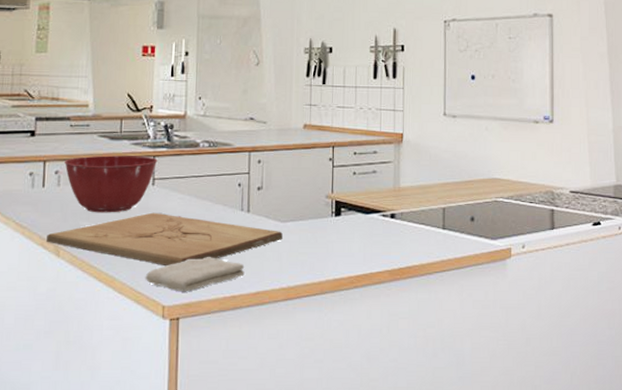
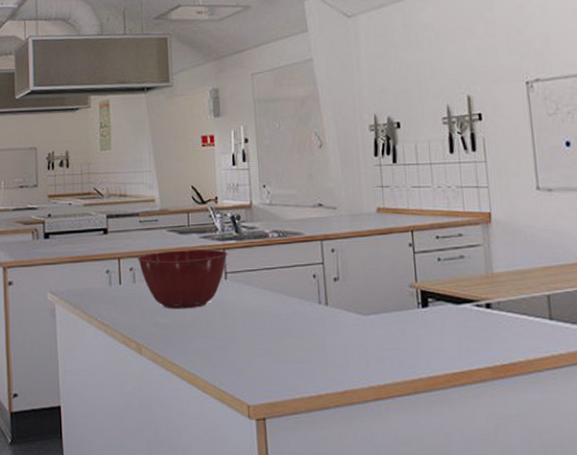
cutting board: present [46,212,283,265] -> none [128,307,366,363]
washcloth: present [145,257,245,292] -> none [227,354,329,391]

